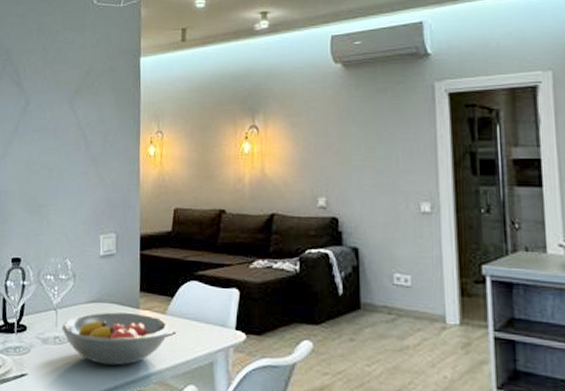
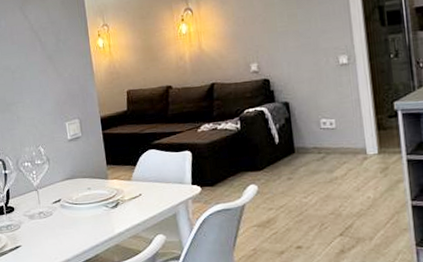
fruit bowl: present [61,311,170,366] -> none [44,182,137,229]

